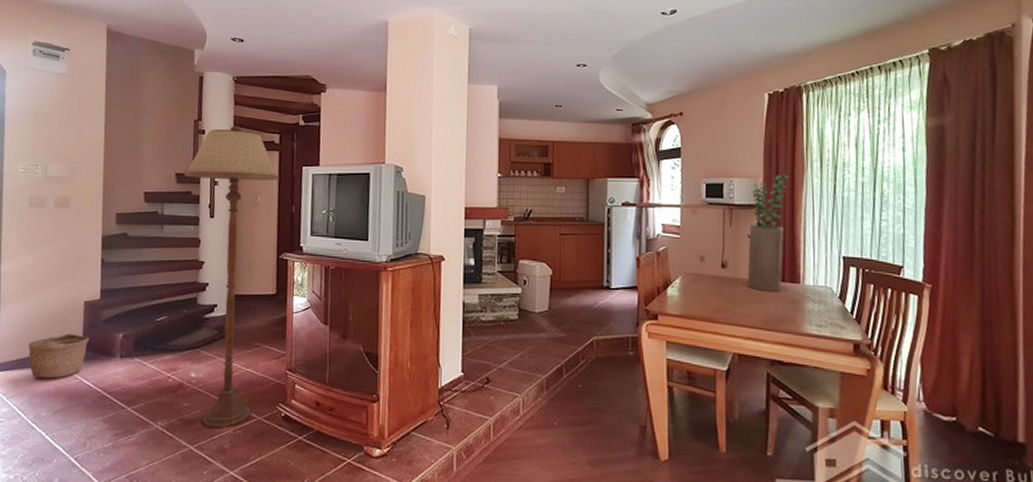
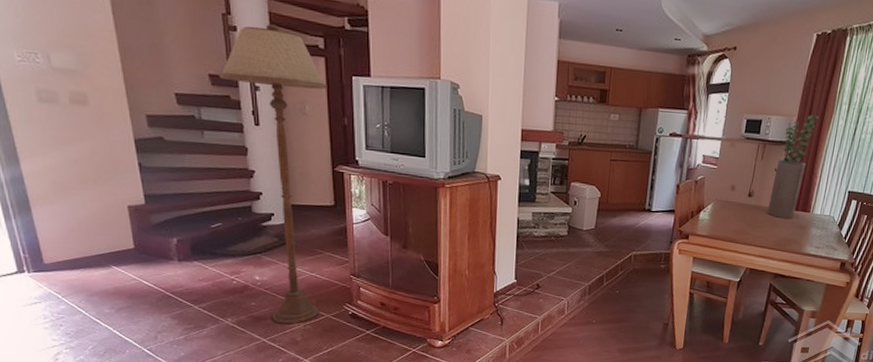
basket: present [28,333,90,379] -> none [73,237,142,280]

